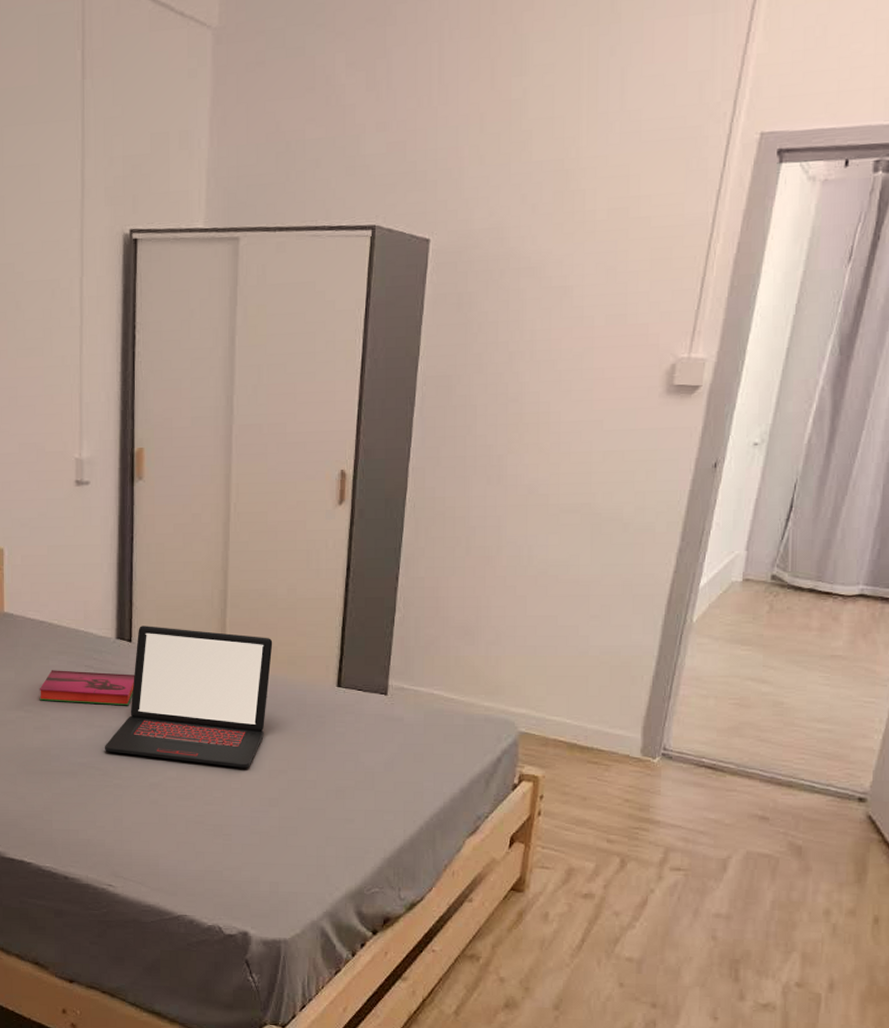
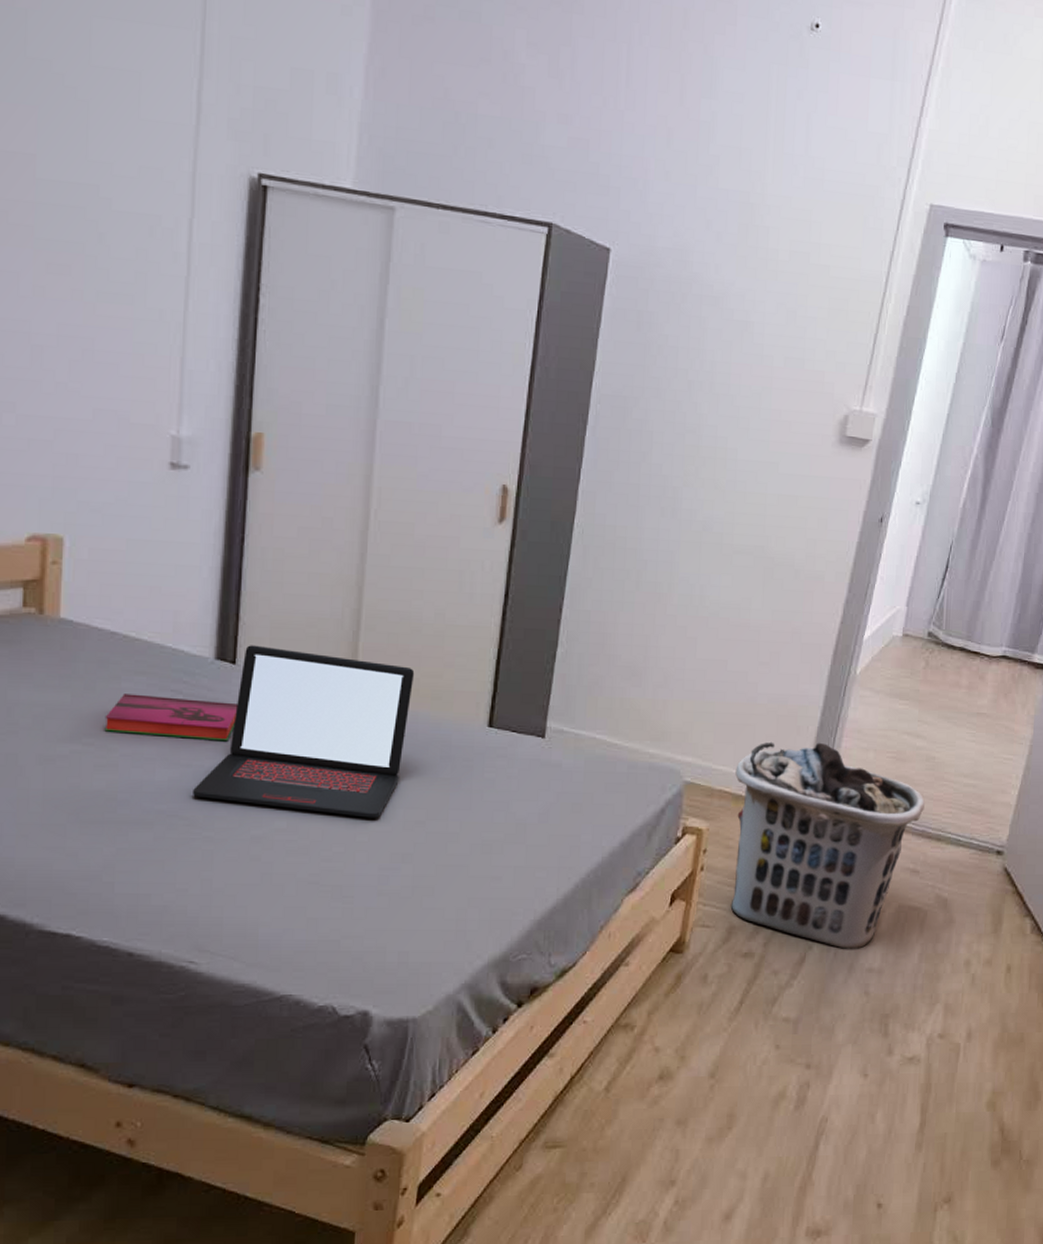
clothes hamper: none [569,691,773,895] -> present [731,742,925,950]

